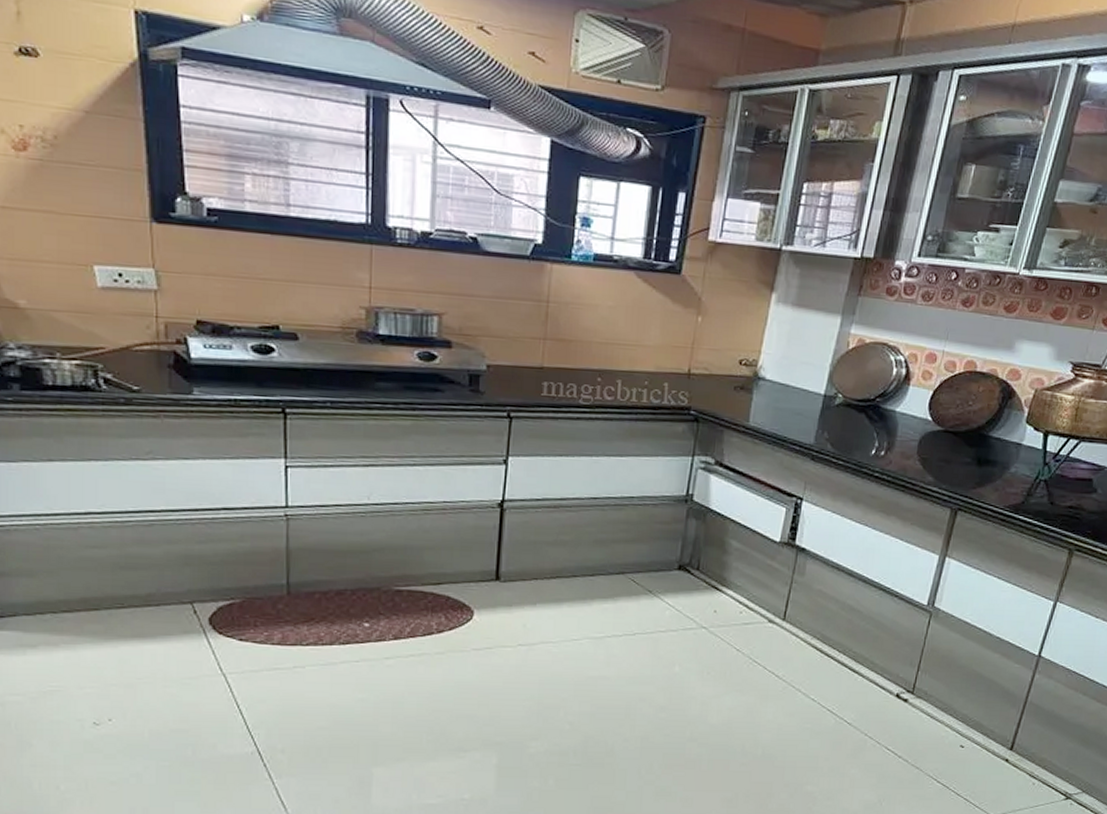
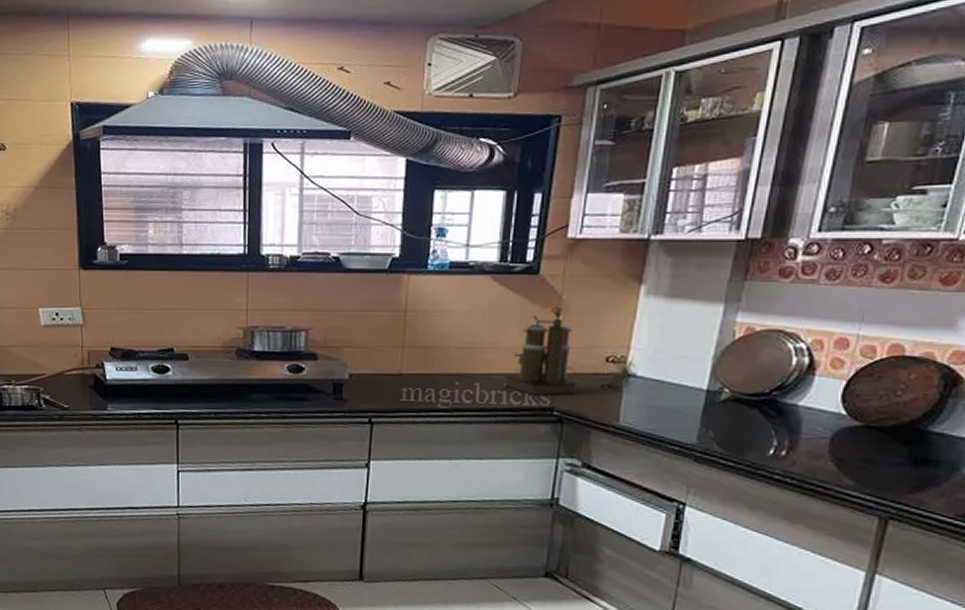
coffee maker: none [645,308,714,395] -> present [504,307,578,395]

